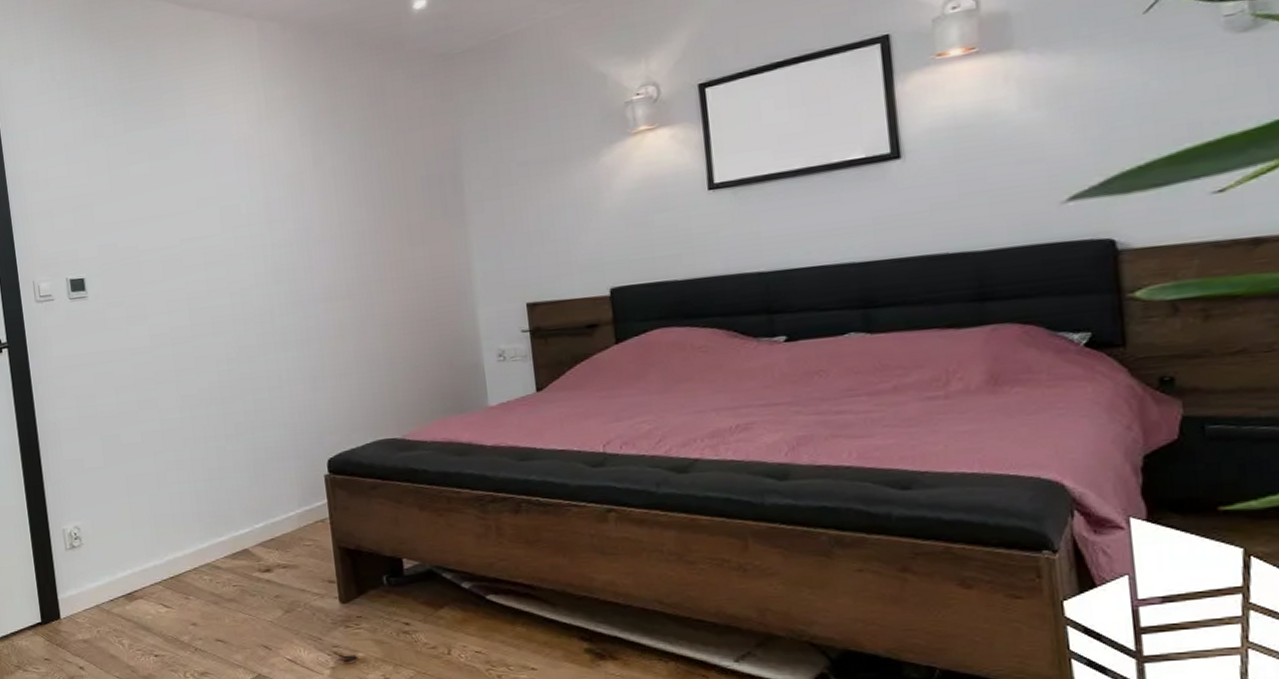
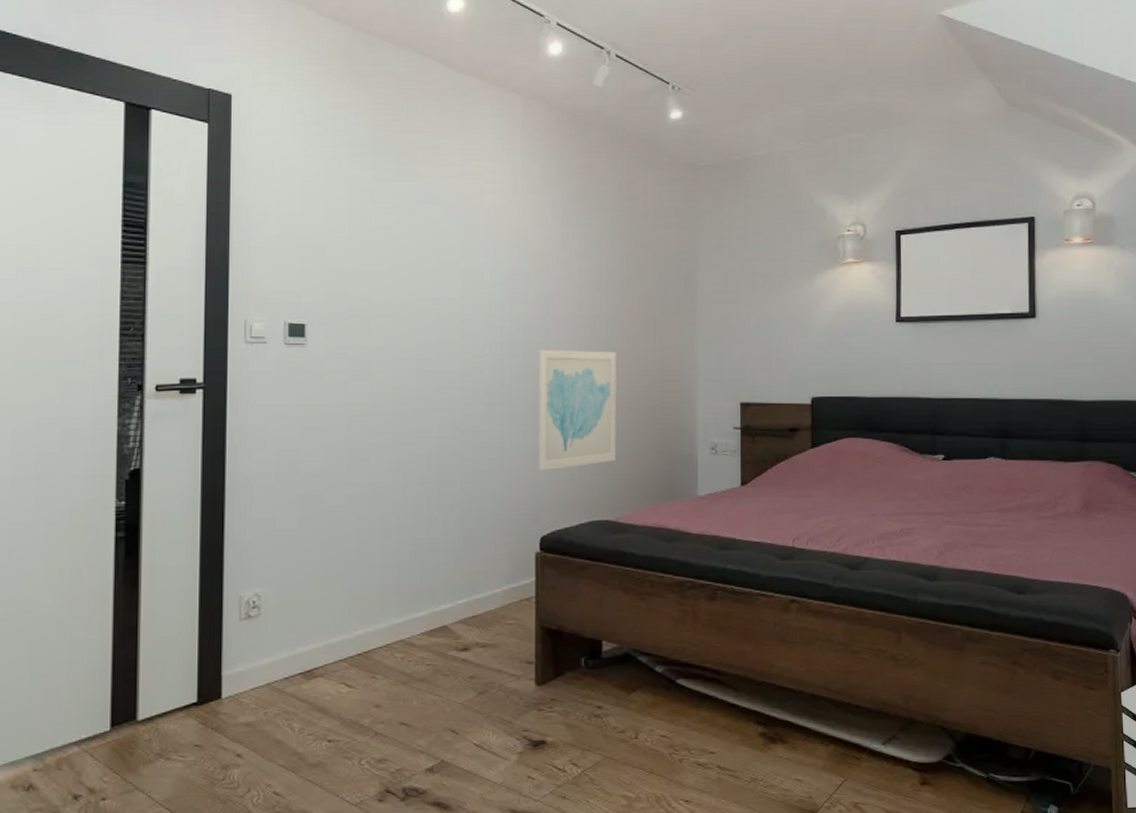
wall art: none [303,266,397,395] -> present [538,349,616,471]

